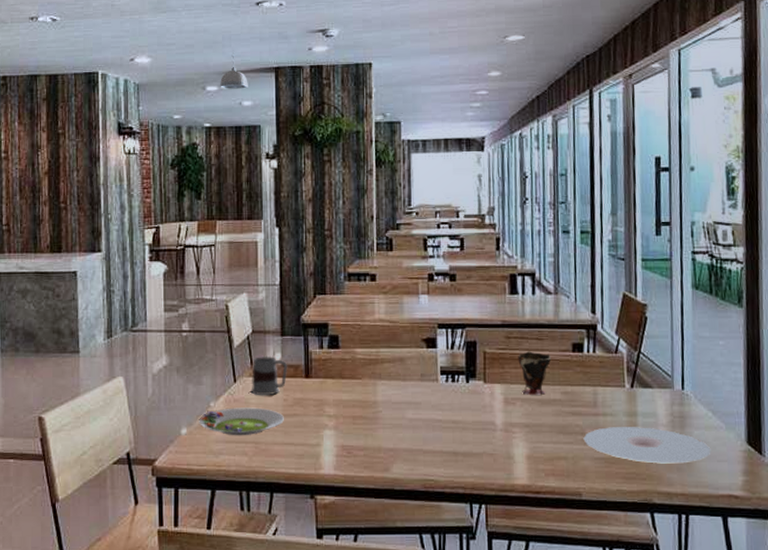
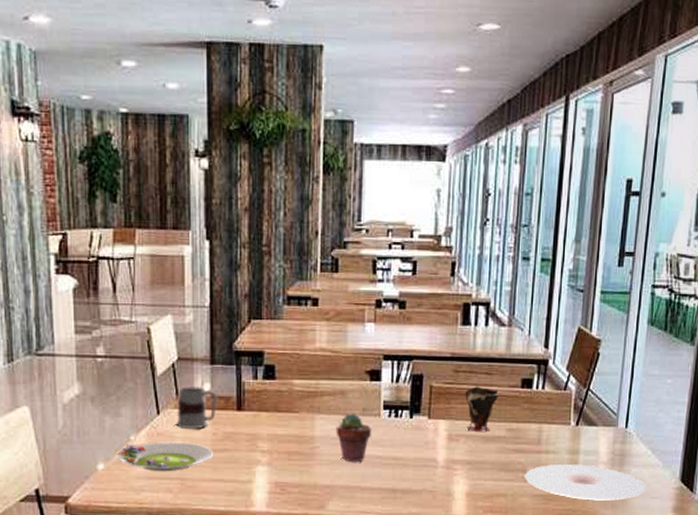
pendant light: present [220,50,248,89] -> none [139,15,174,67]
potted succulent: none [396,378,431,426] -> present [336,413,372,462]

